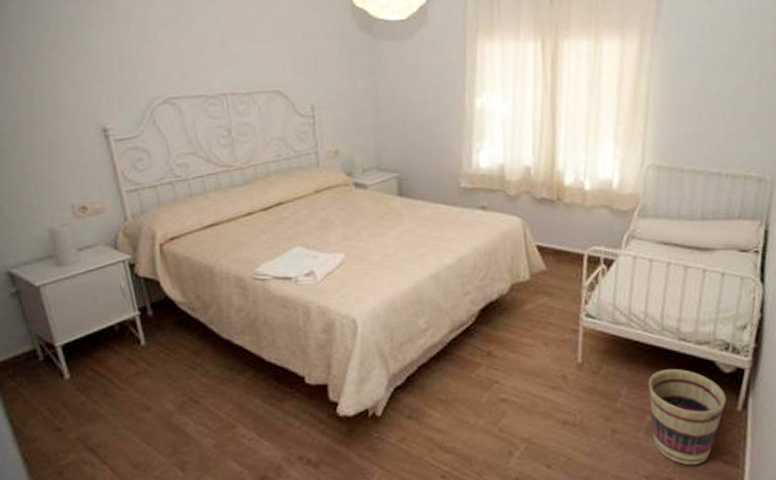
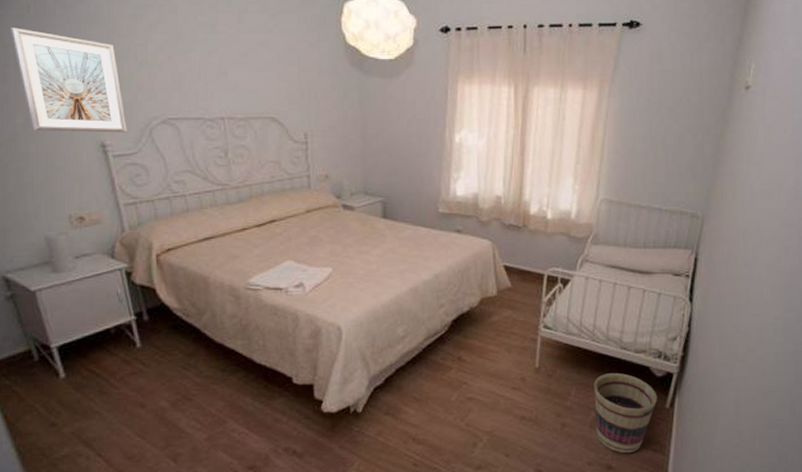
picture frame: none [12,12,128,118] -> present [9,28,127,133]

